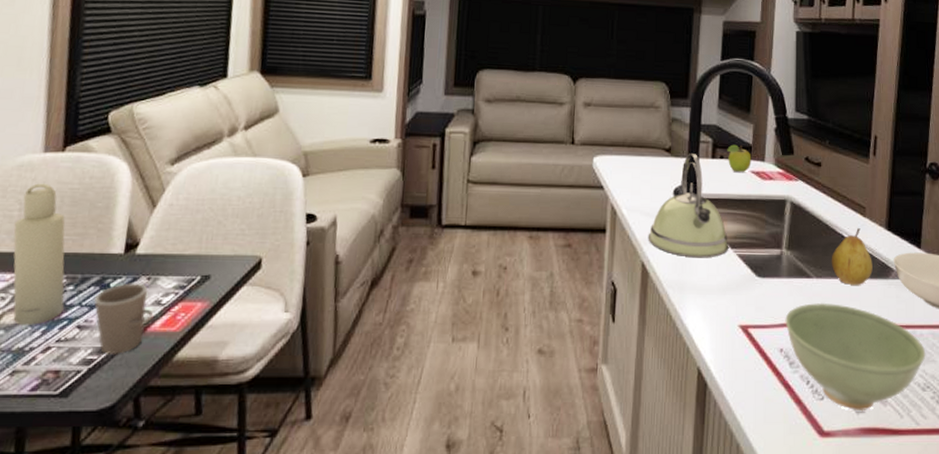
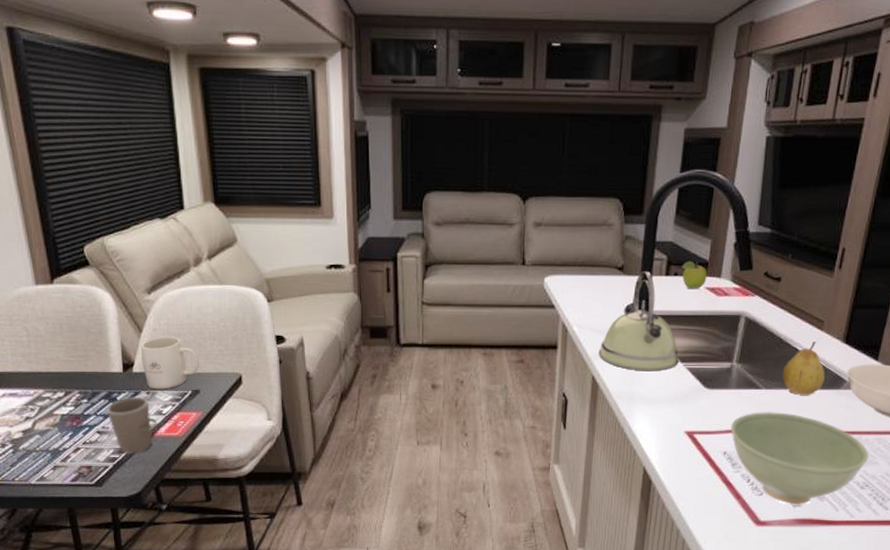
bottle: present [13,183,65,325] -> none [26,312,83,431]
mug: none [148,213,216,275] -> present [141,336,199,390]

